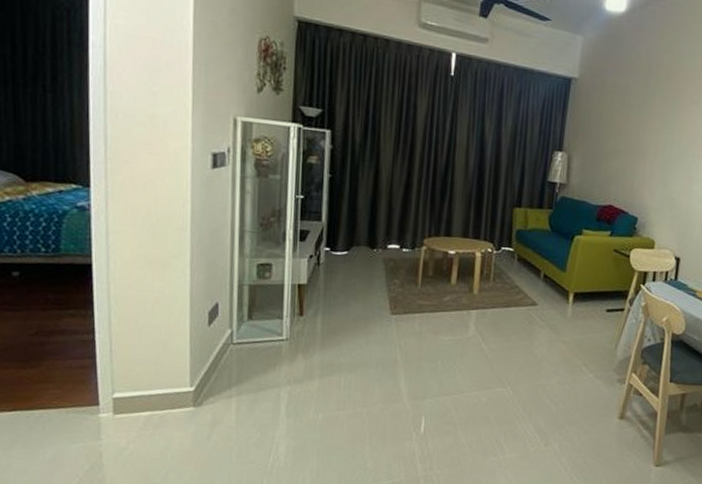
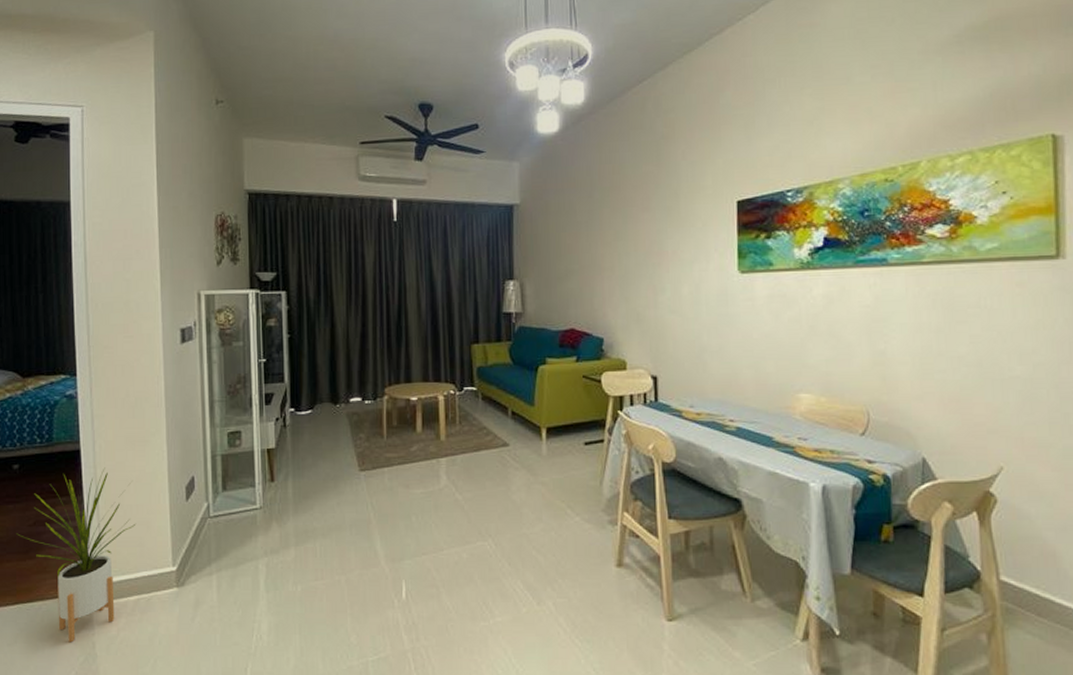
house plant: none [15,284,153,451] -> present [16,467,136,643]

